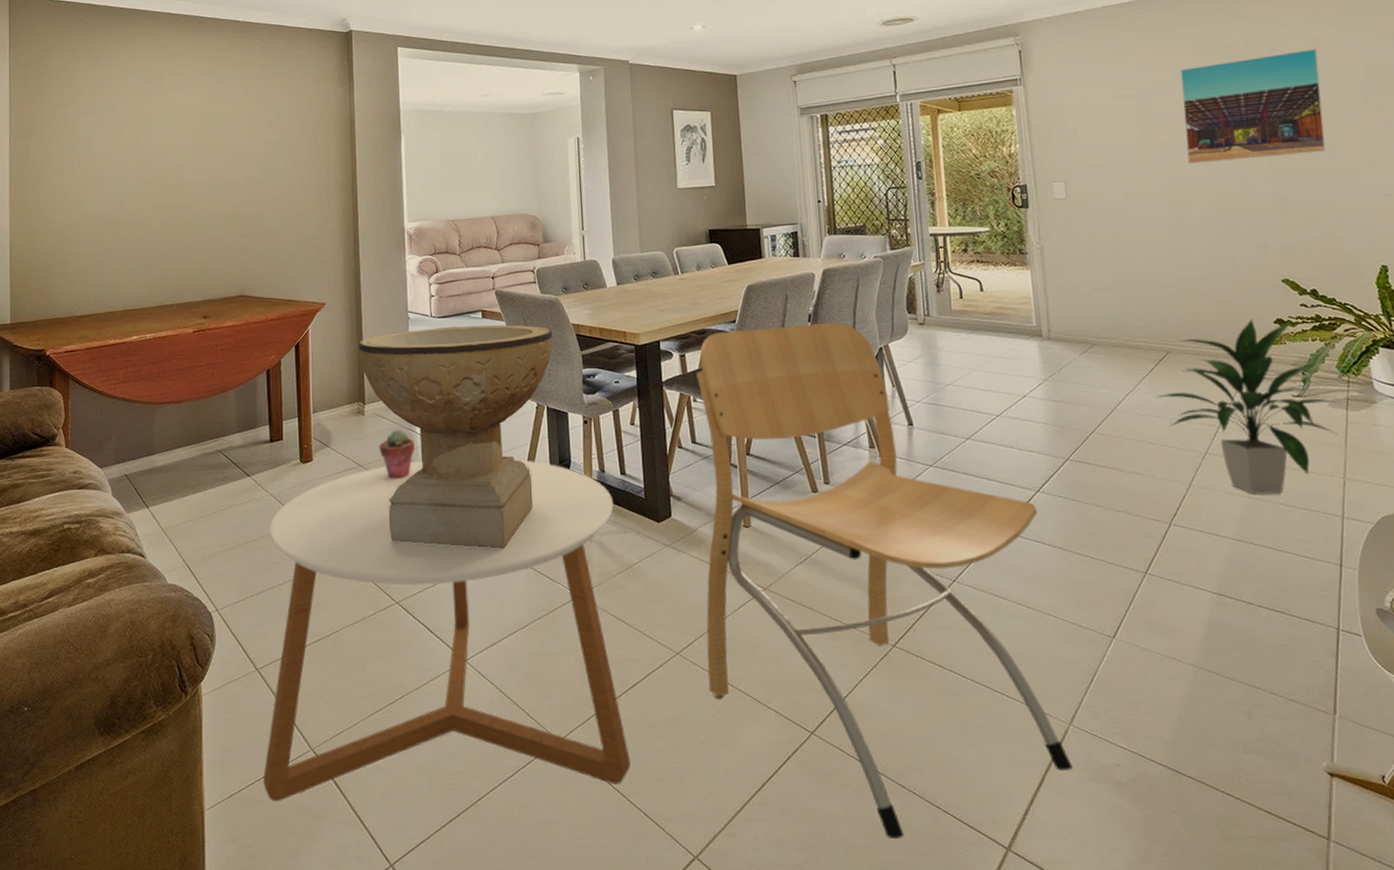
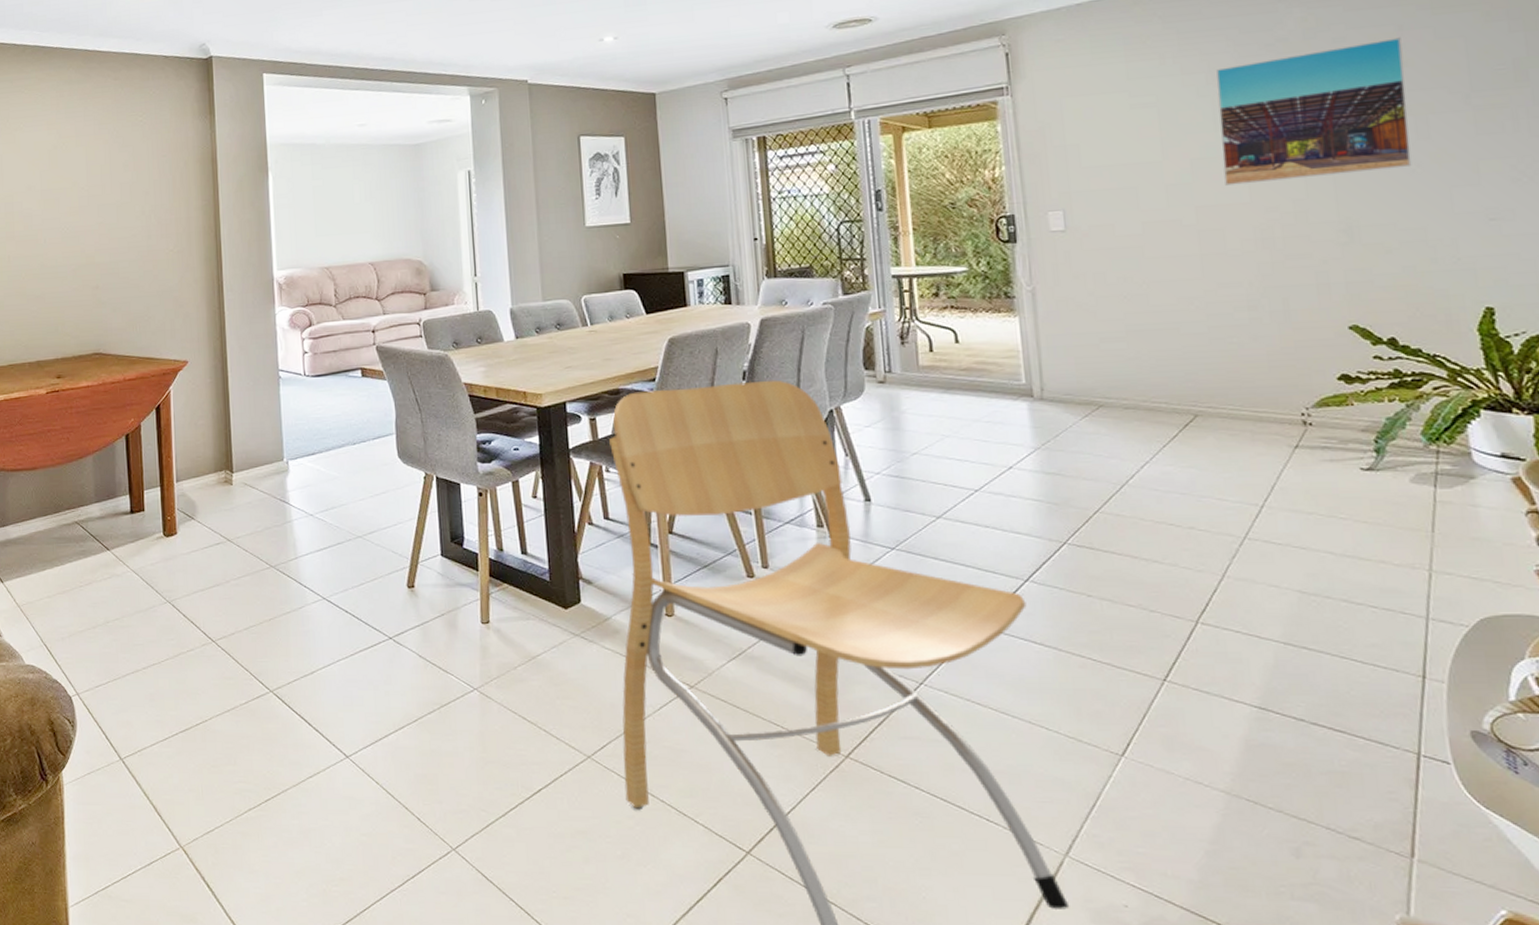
coffee table: present [262,459,631,802] -> none [129,535,535,902]
decorative bowl: present [359,325,553,549] -> none [225,384,443,635]
potted succulent: present [379,429,415,479] -> none [248,500,288,555]
indoor plant: present [1156,319,1340,495] -> none [1180,374,1426,590]

